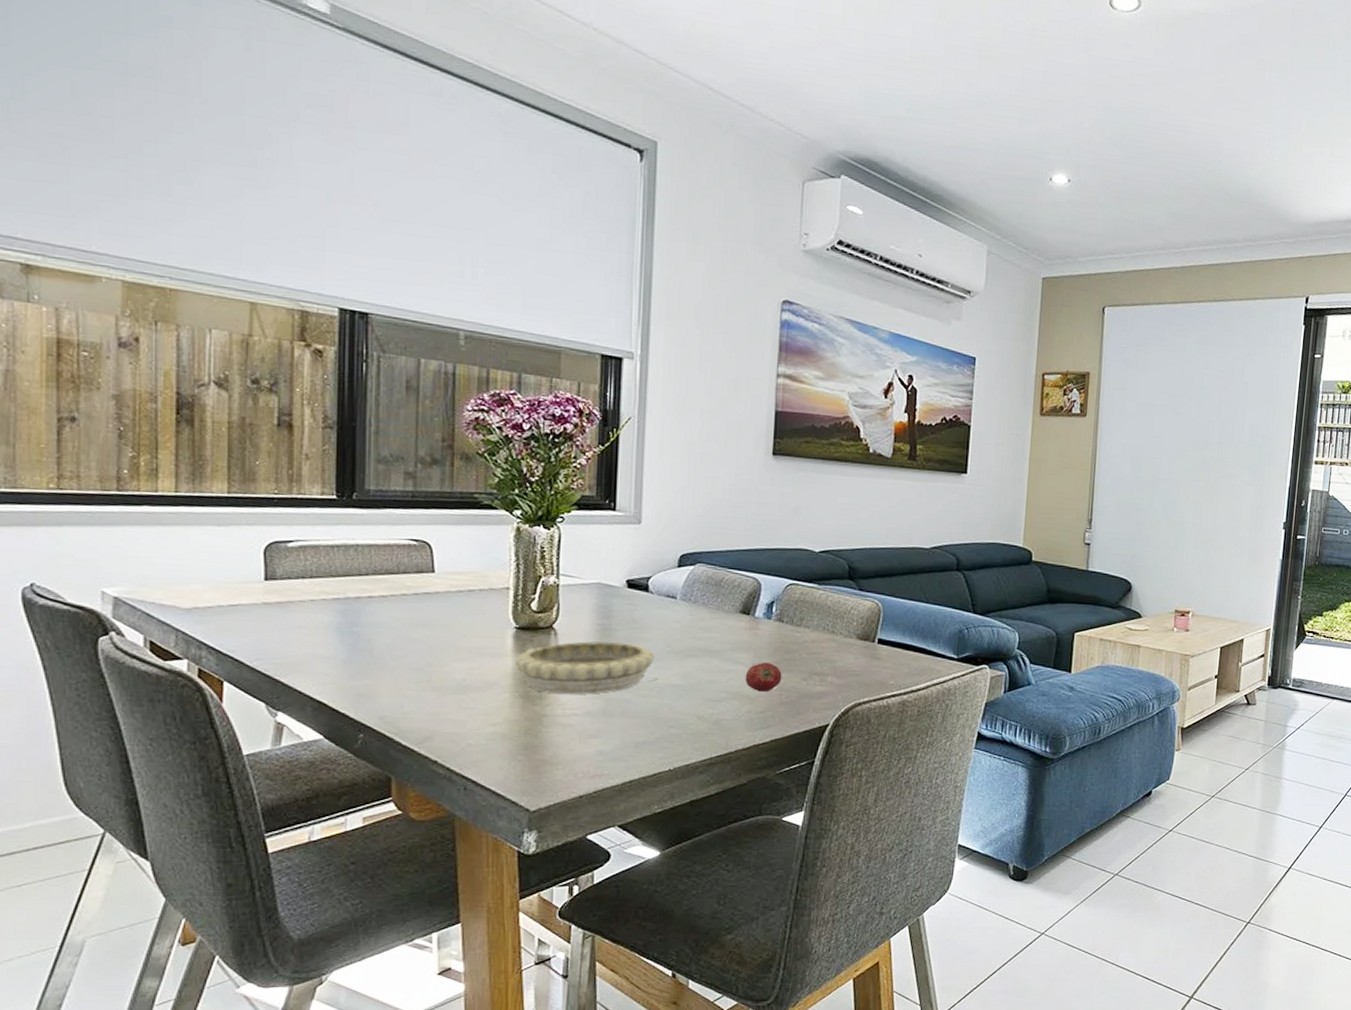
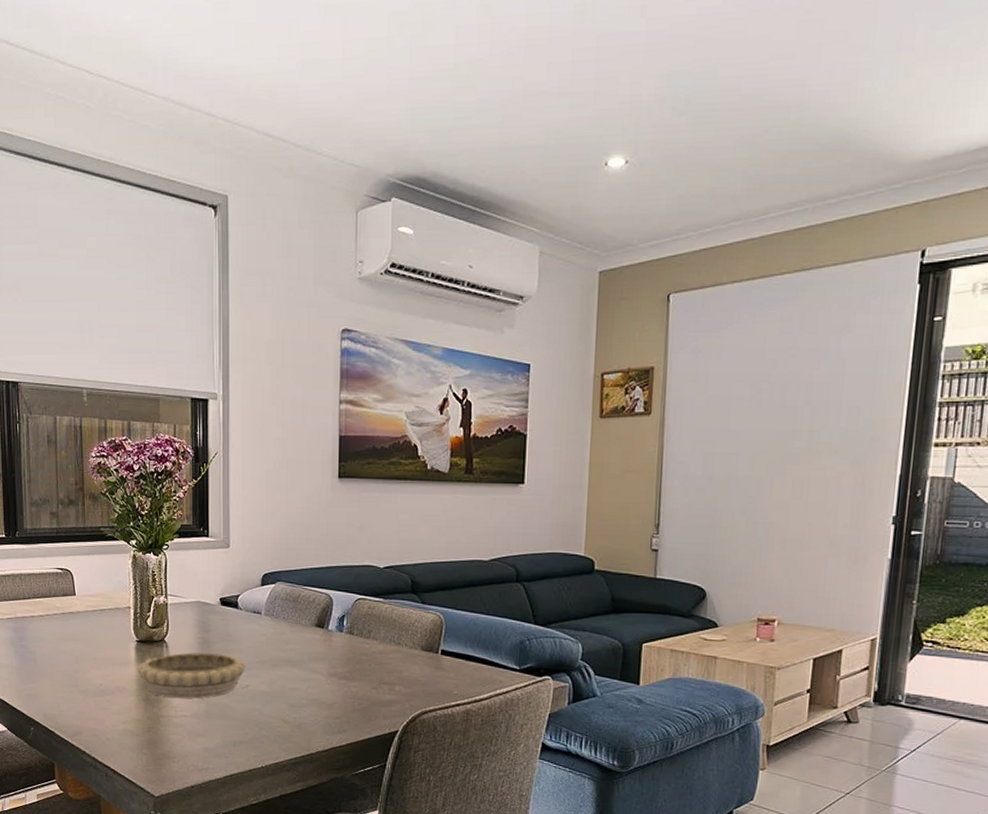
fruit: present [745,662,782,693] -> none [322,671,354,700]

